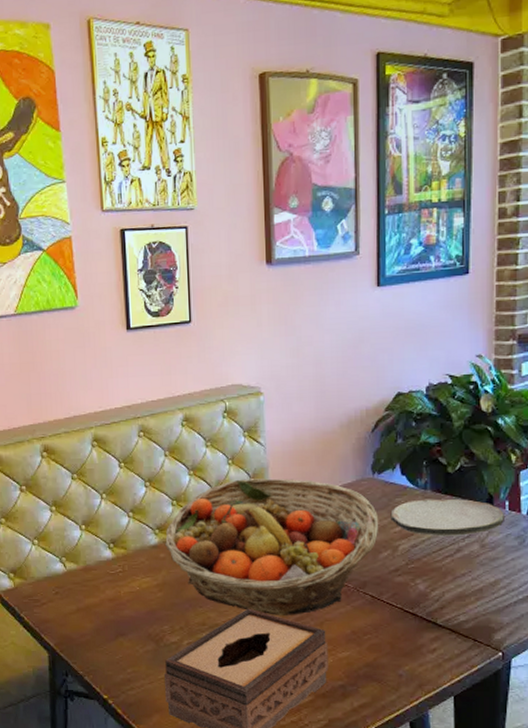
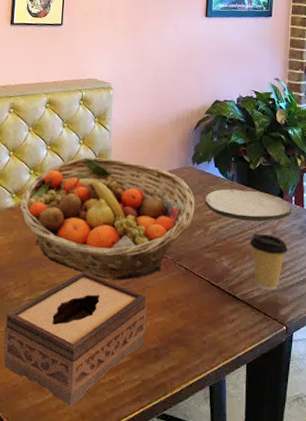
coffee cup: none [451,549,502,614] -> present [249,234,288,291]

